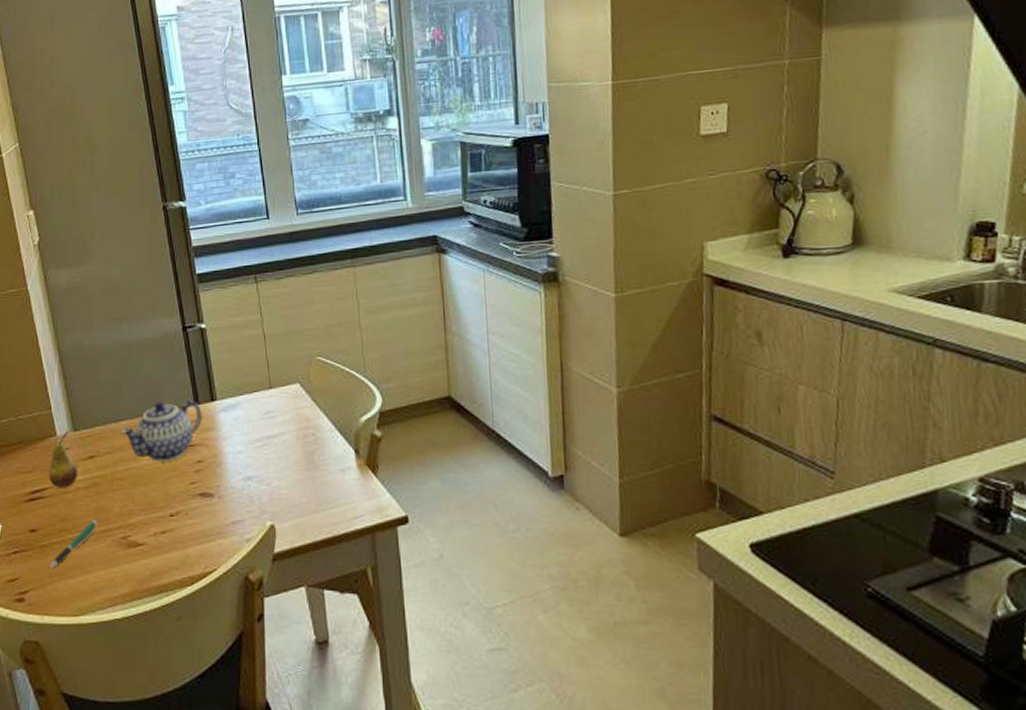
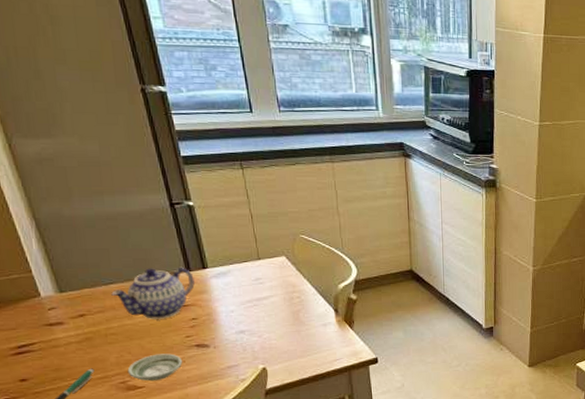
fruit: present [48,430,78,488] -> none [35,292,69,343]
saucer: none [129,504,185,537] -> present [127,353,183,381]

